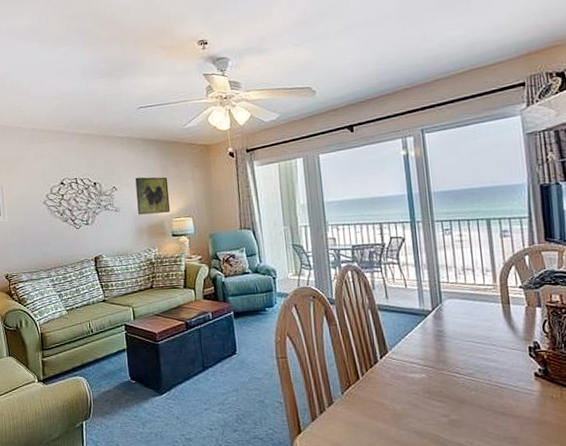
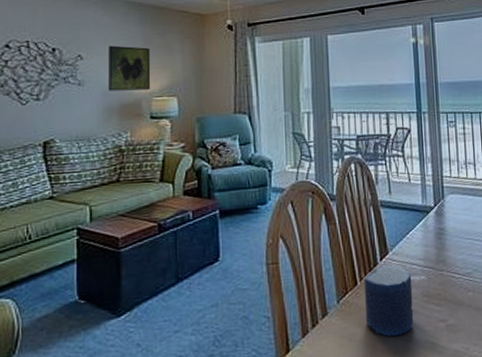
candle: none [365,363,416,426] -> present [363,265,414,337]

